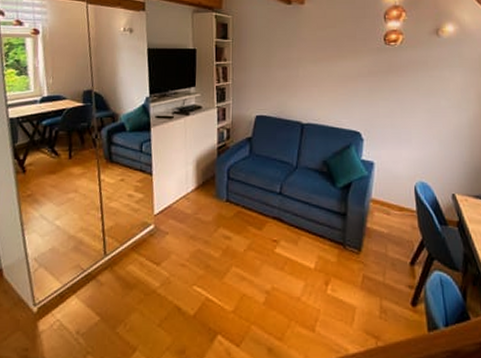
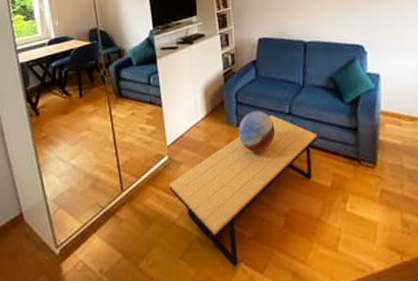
coffee table: none [152,193,306,339] -> present [169,115,318,267]
decorative globe: none [227,187,264,229] -> present [238,110,276,153]

